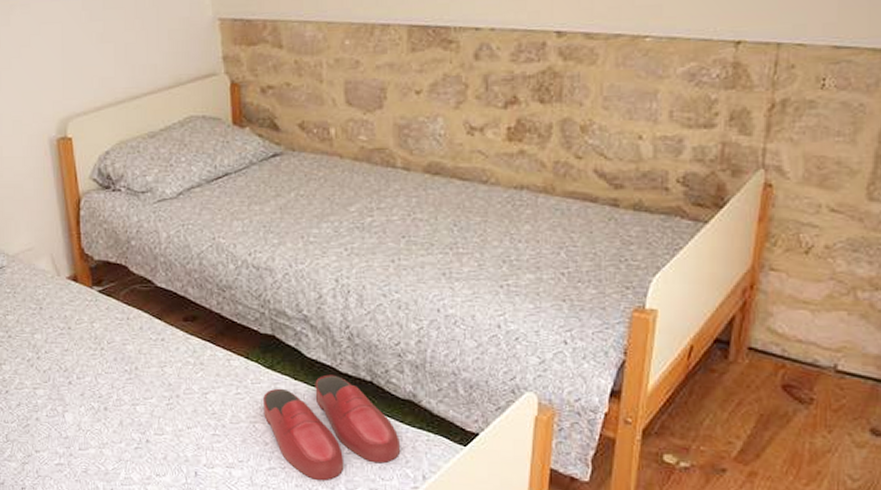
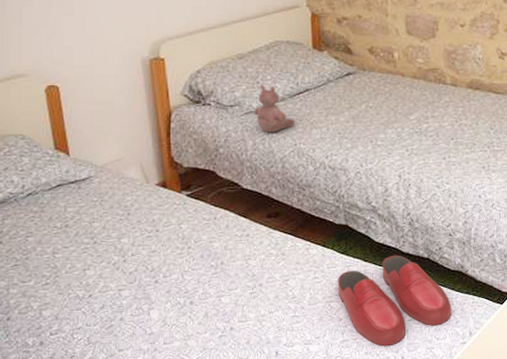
stuffed animal: none [167,168,214,224] -> present [254,84,296,133]

